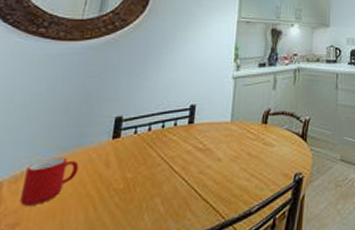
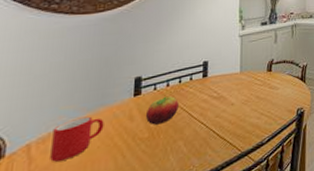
fruit: none [122,142,160,175] -> present [145,96,179,125]

